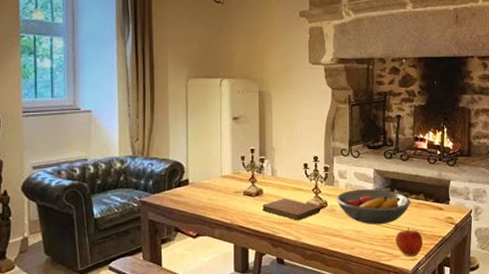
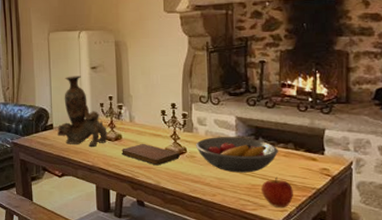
vase with dog figurine: none [193,126,248,204] -> present [57,76,108,148]

